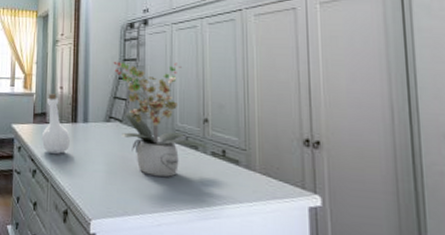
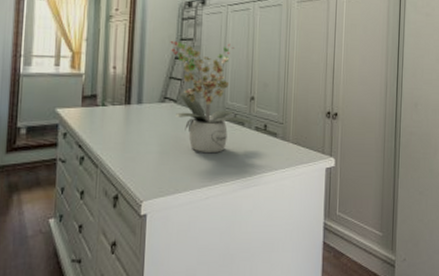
bottle: present [42,94,70,154] -> none [92,74,123,138]

